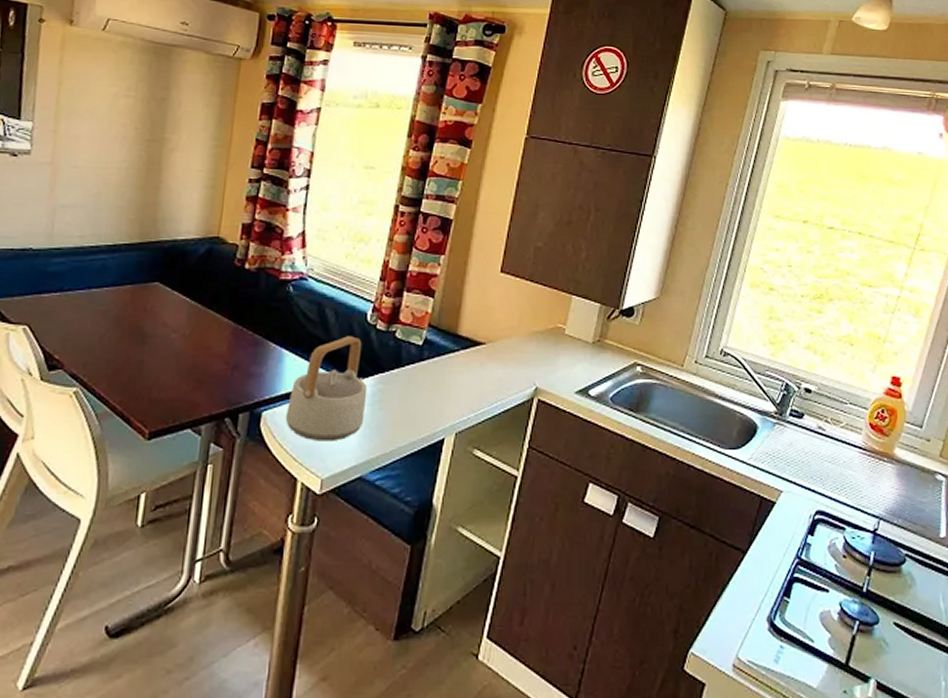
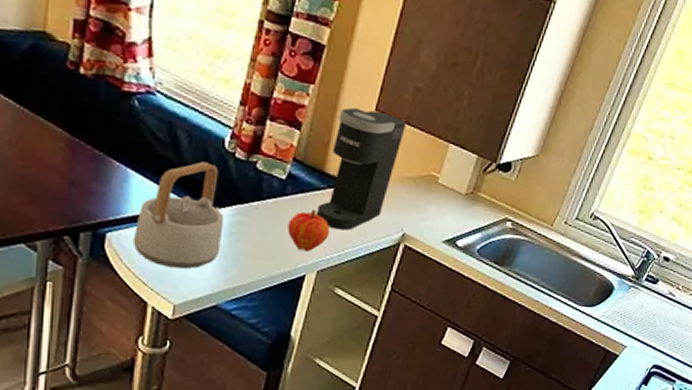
fruit: none [426,371,466,414] -> present [288,208,330,252]
coffee maker: none [451,272,530,389] -> present [315,107,406,231]

